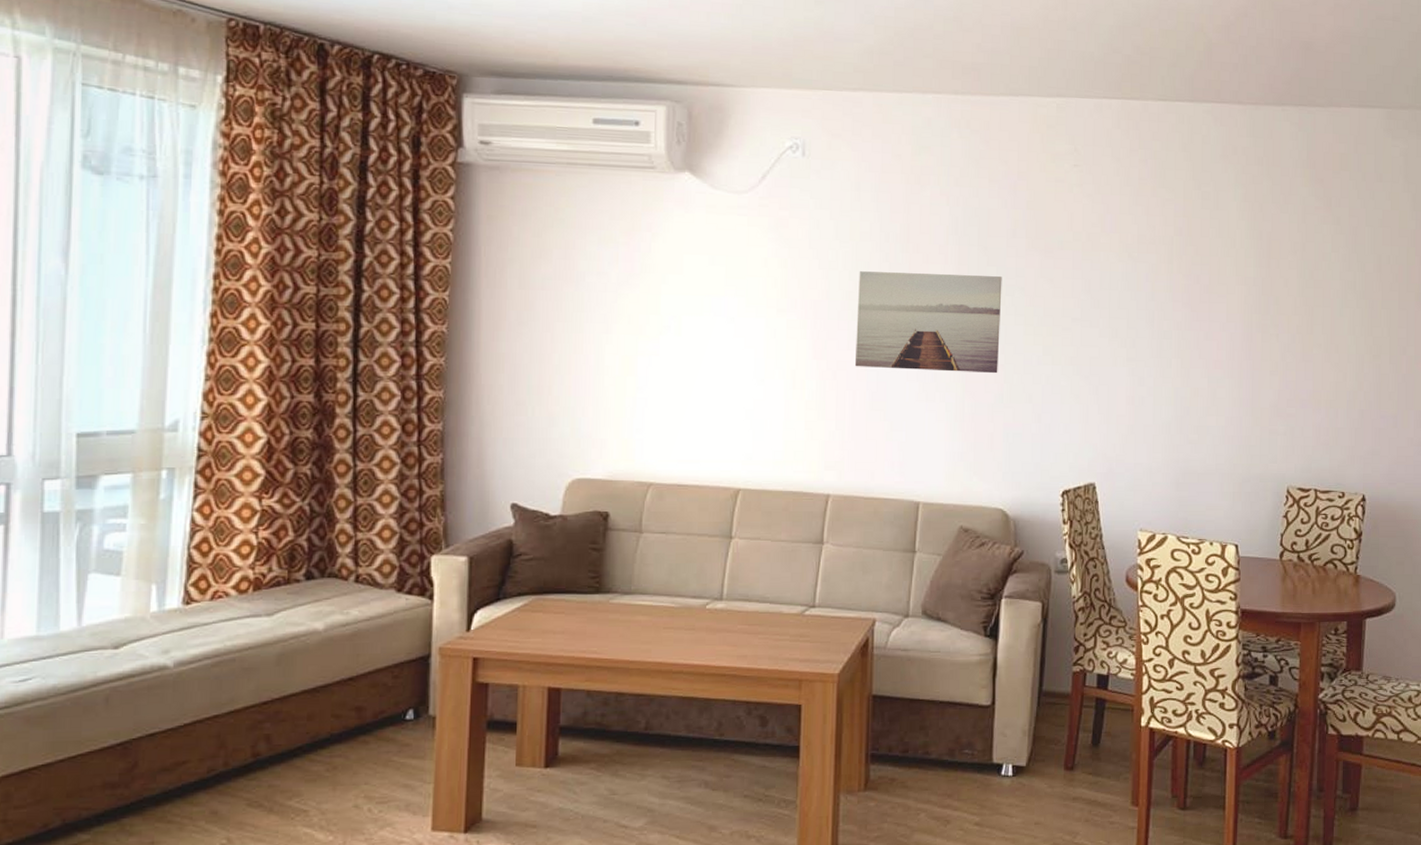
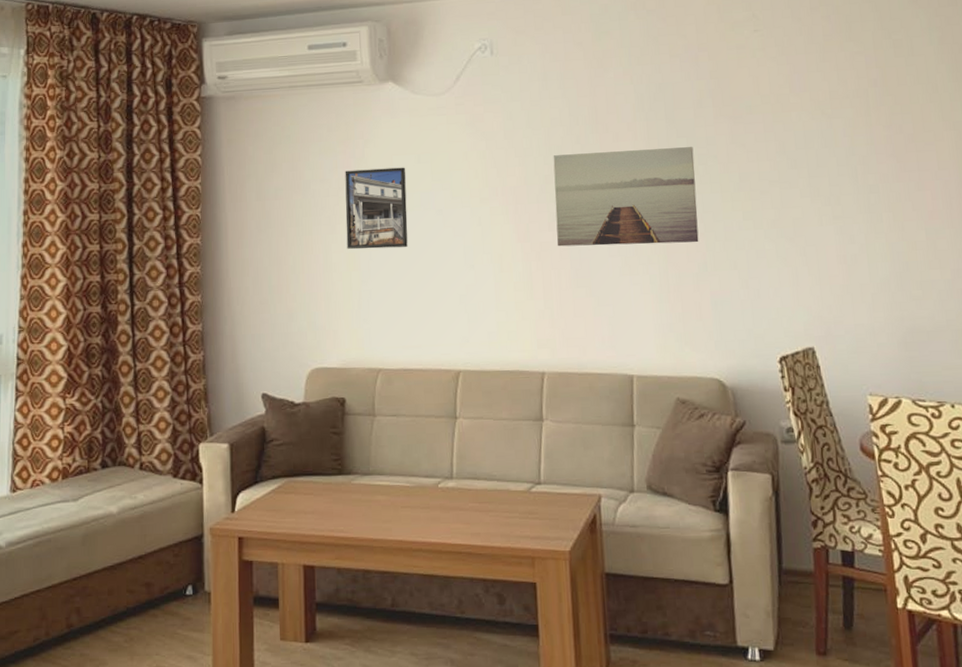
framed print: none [623,265,698,354] -> present [345,167,408,249]

